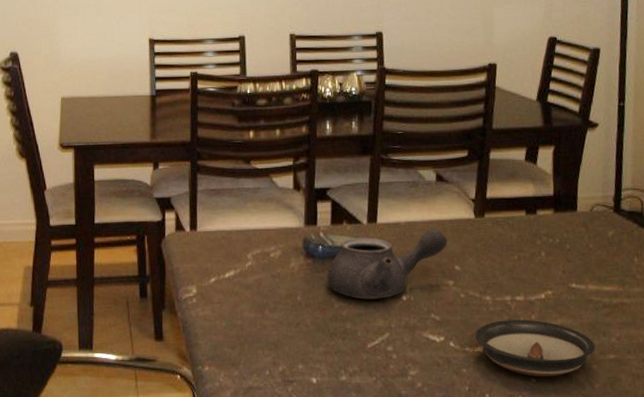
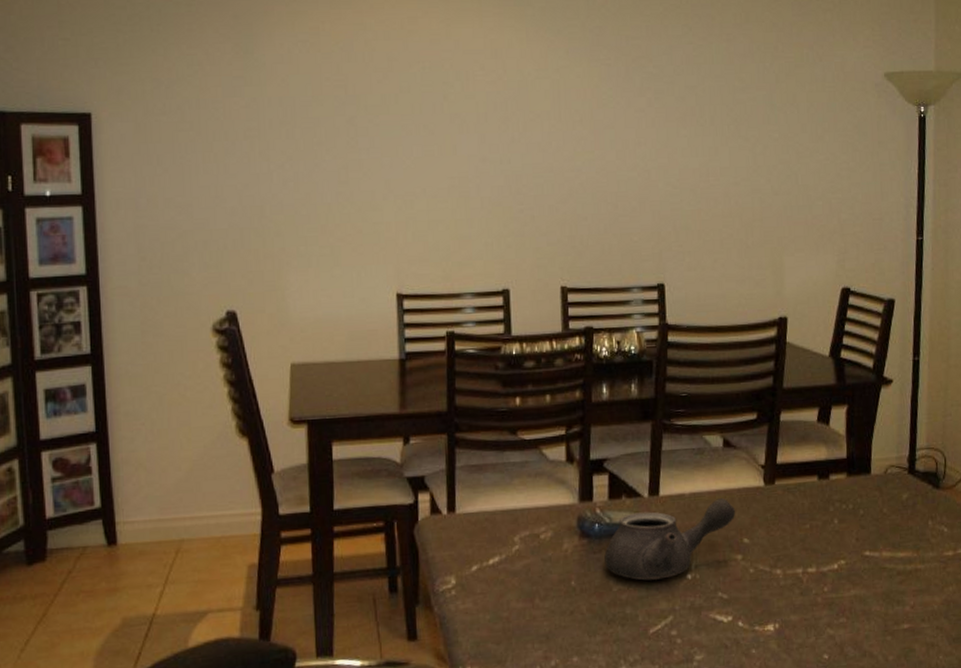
saucer: present [474,319,595,376] -> none [764,592,889,653]

